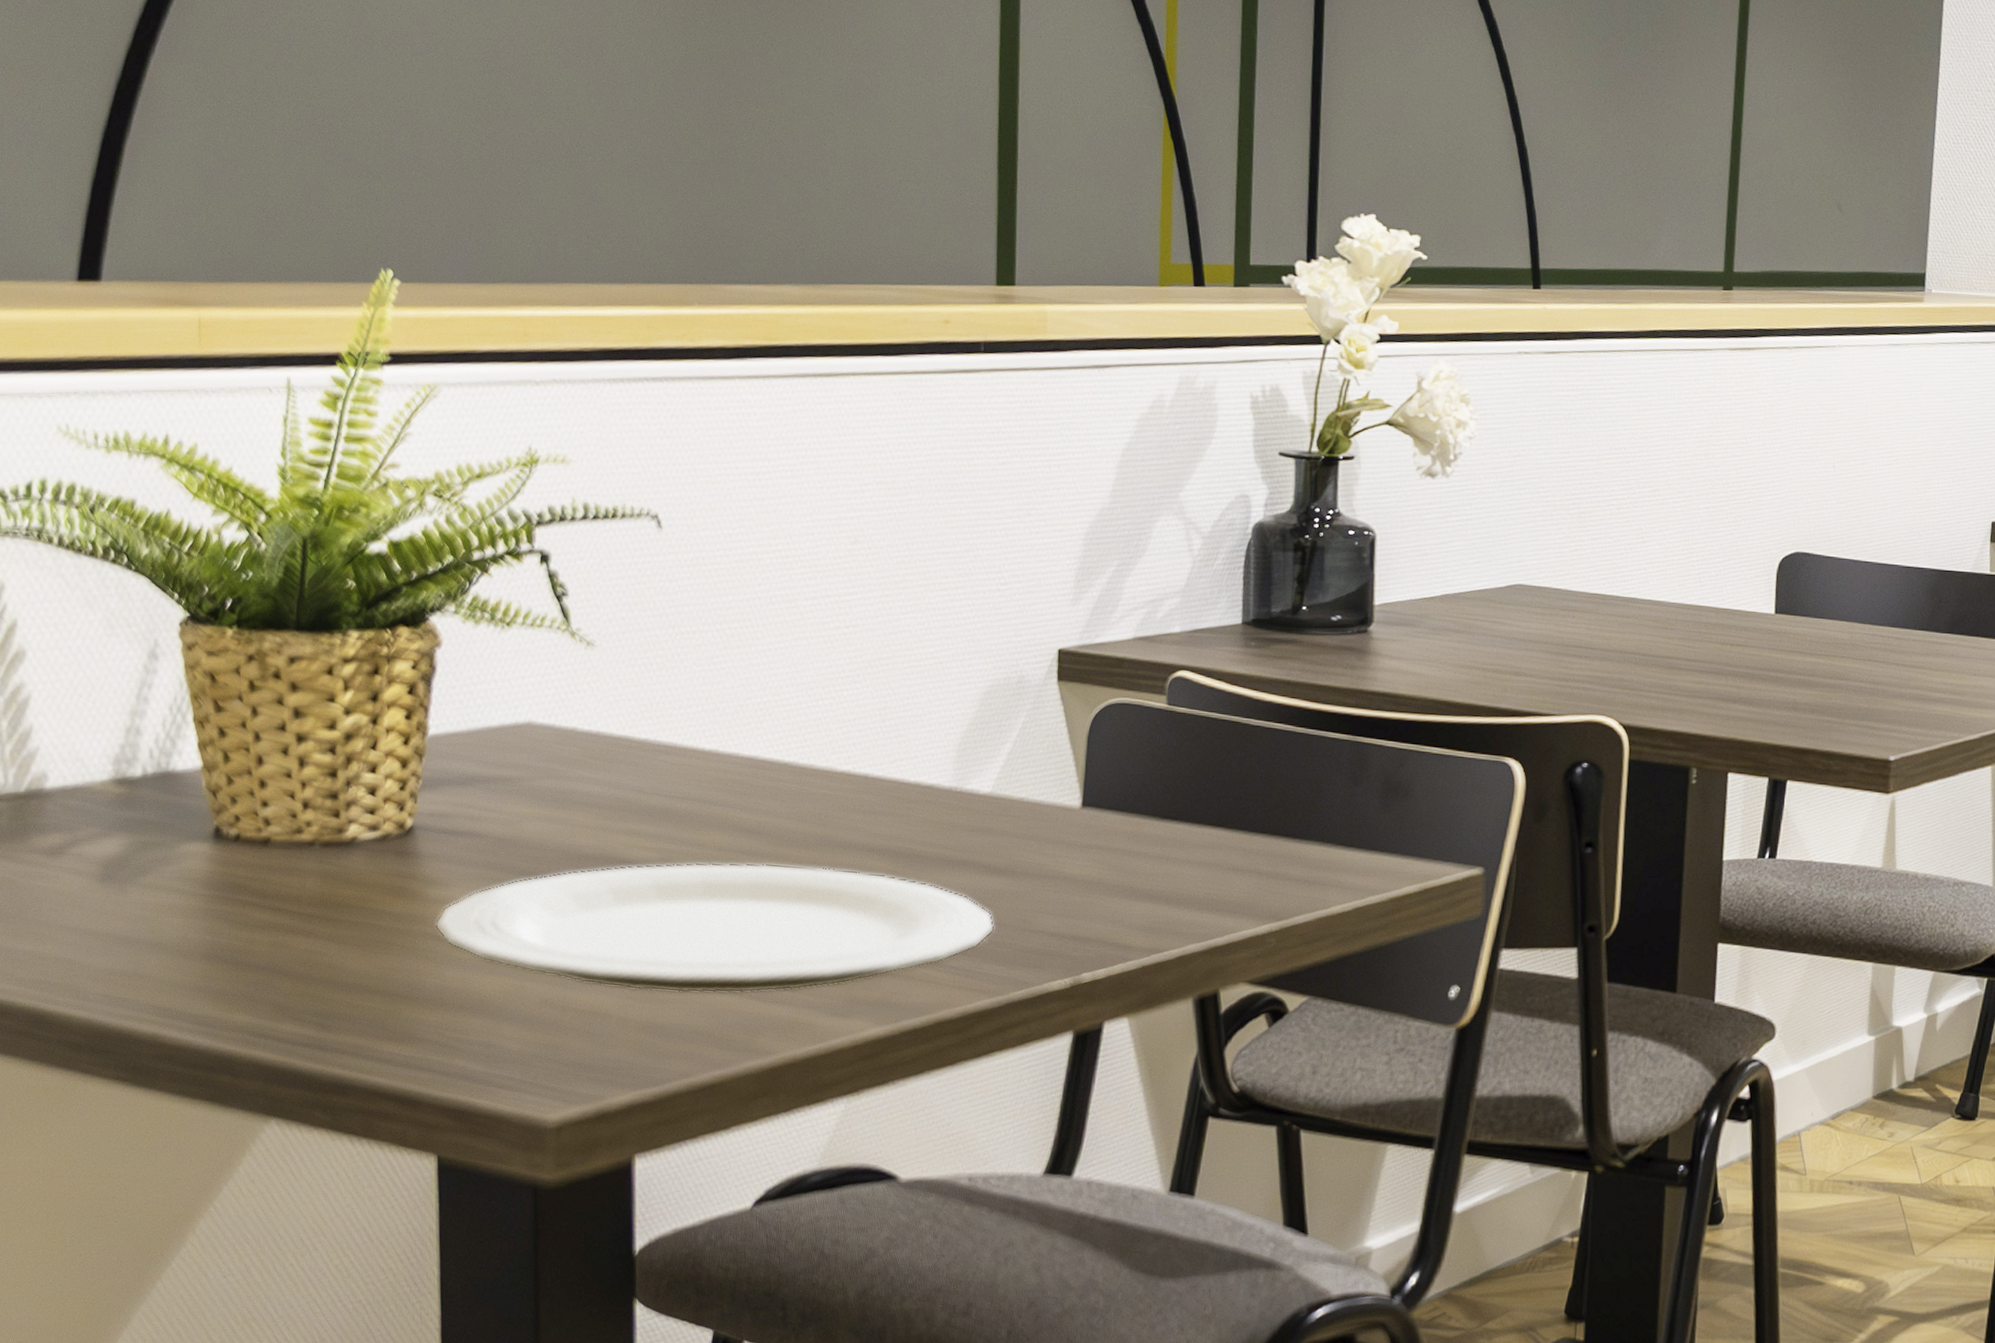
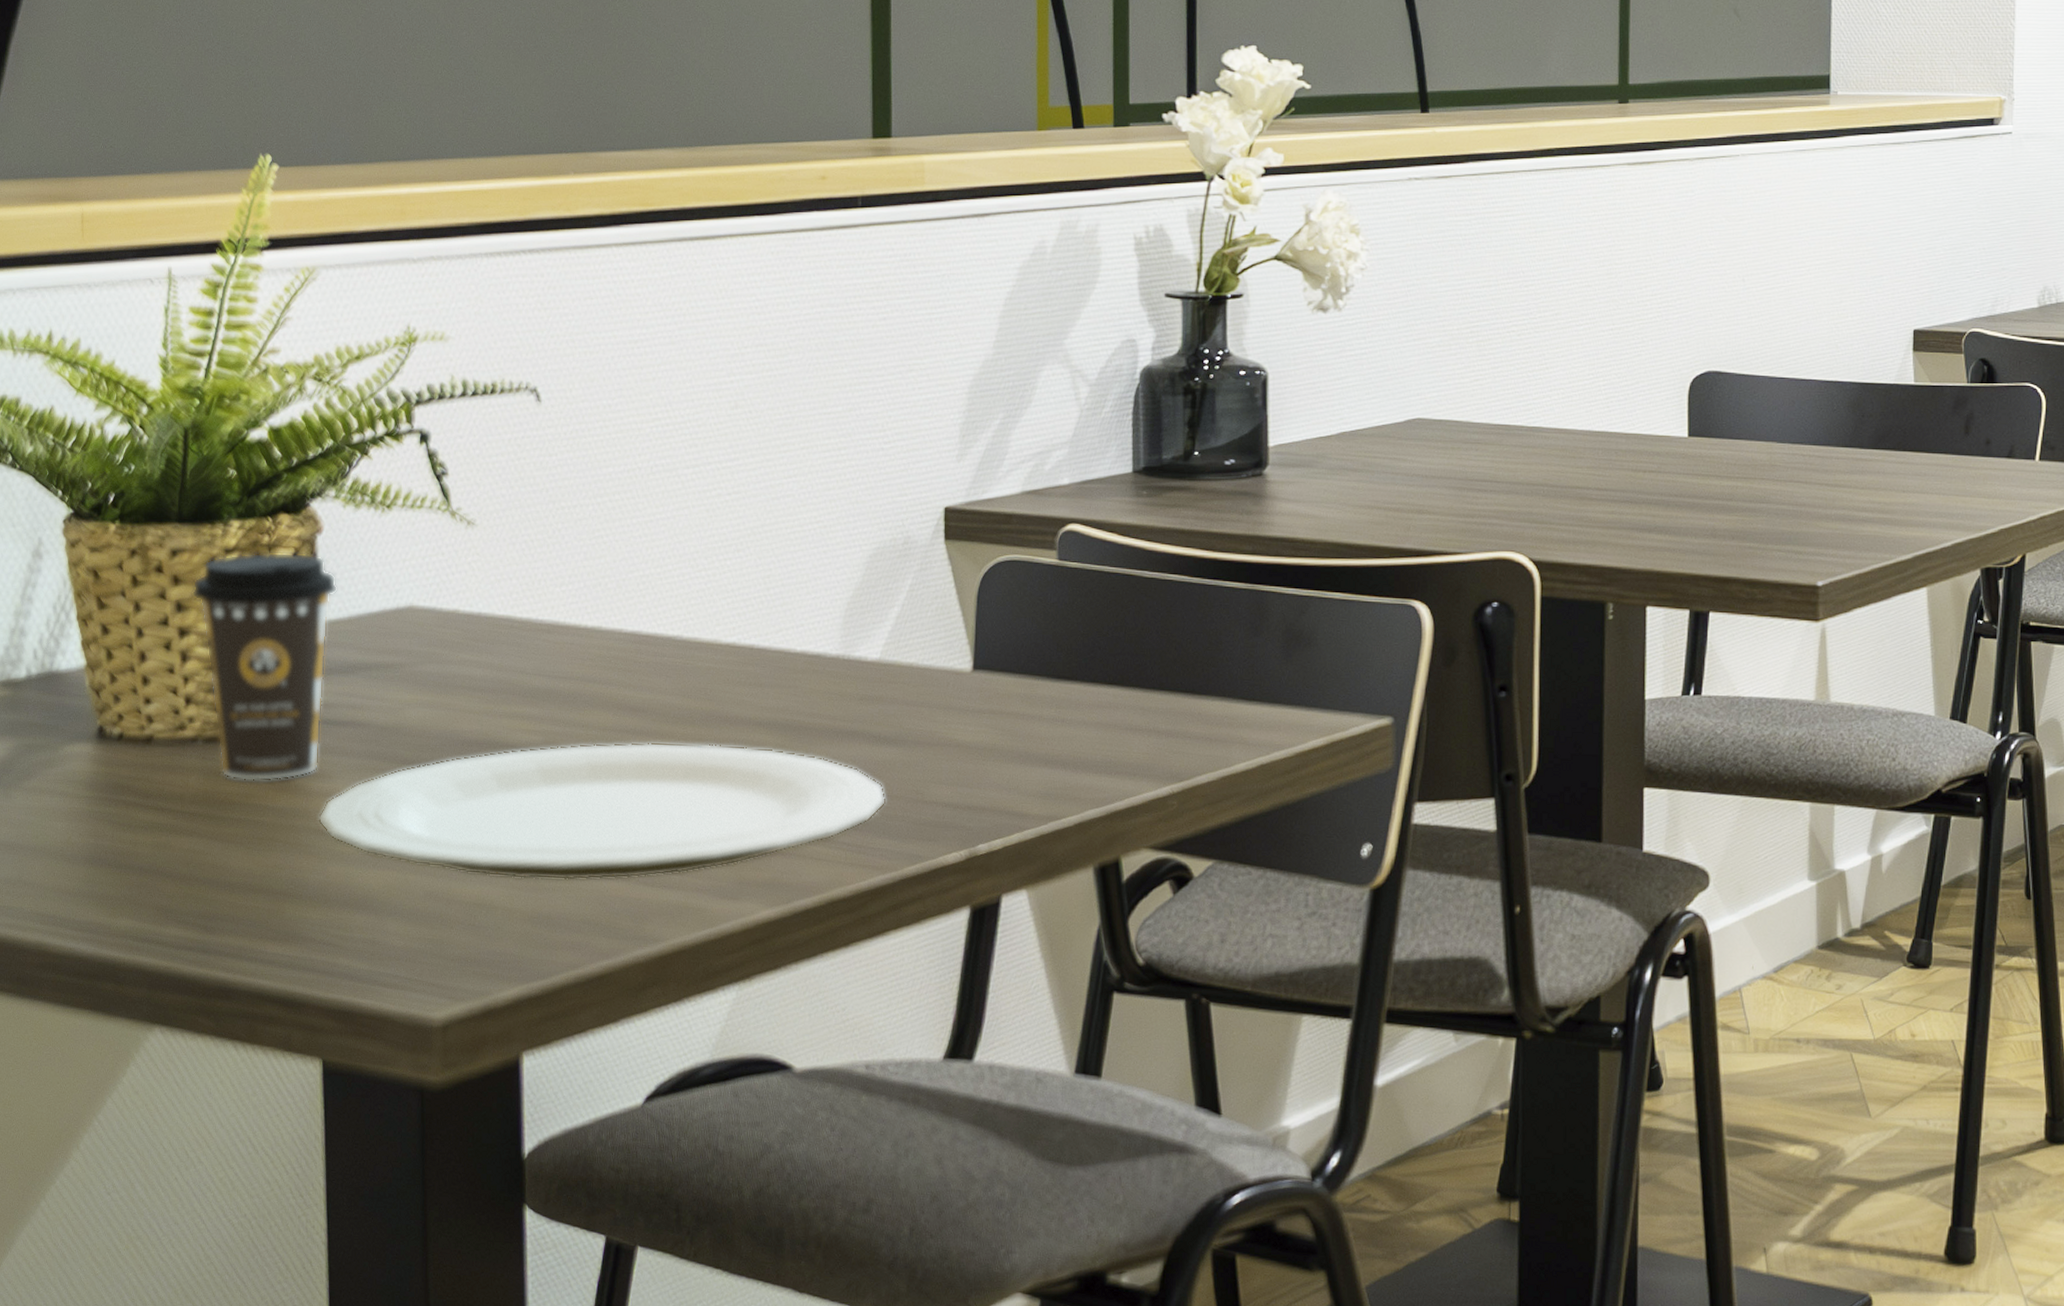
coffee cup: none [309,663,456,887] -> present [191,552,337,781]

